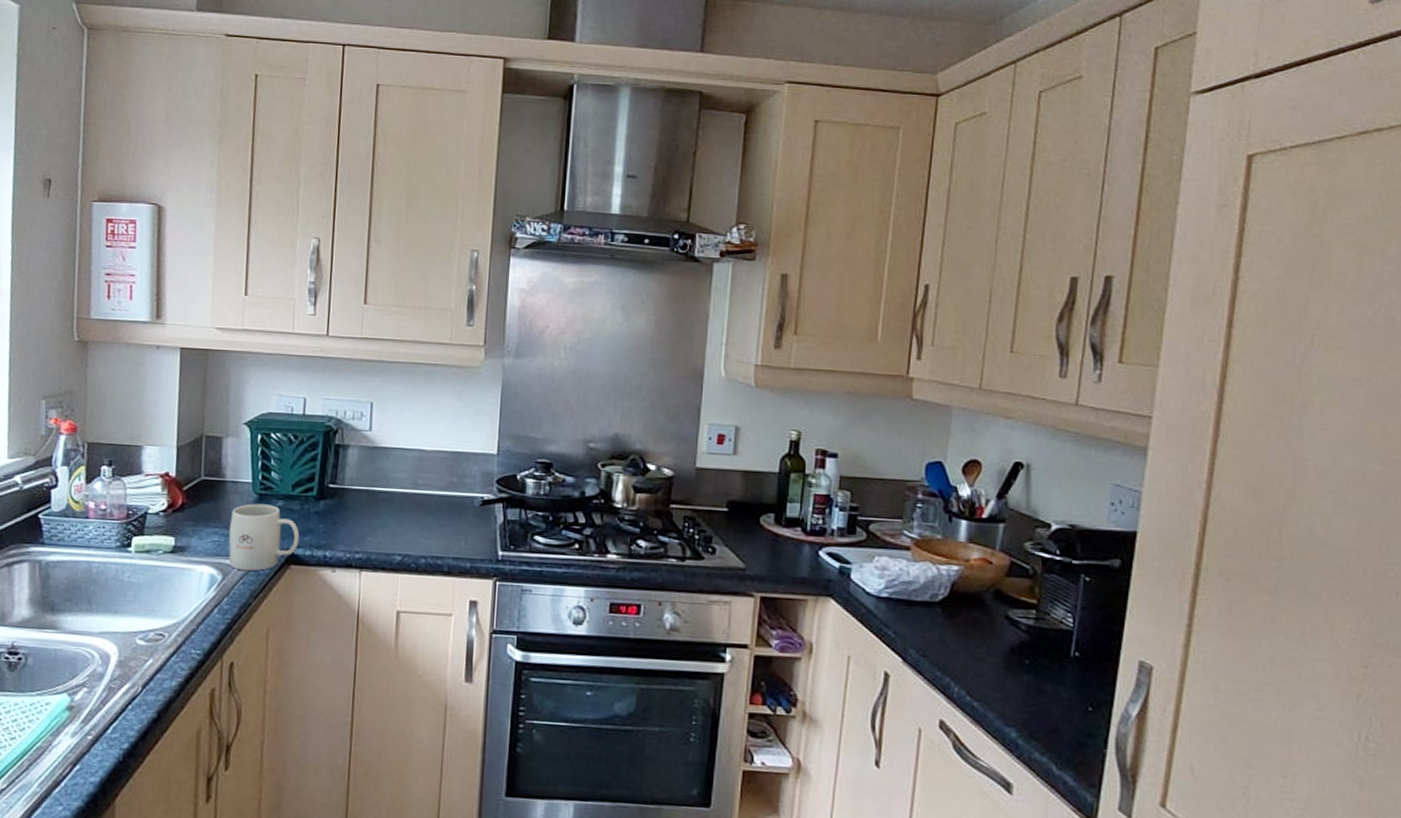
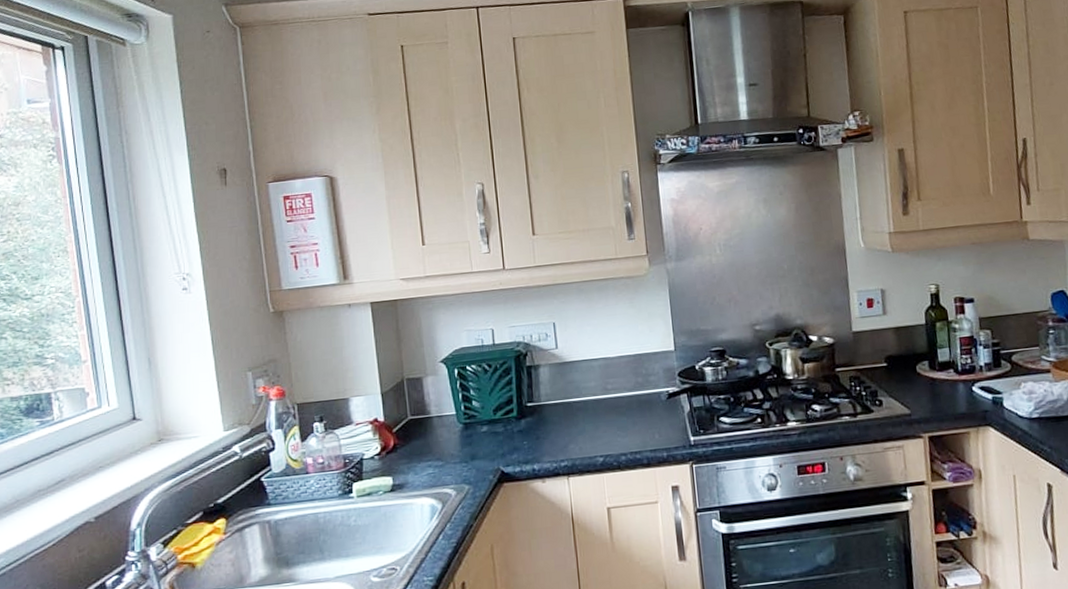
mug: present [228,503,300,572] -> none [441,431,508,497]

